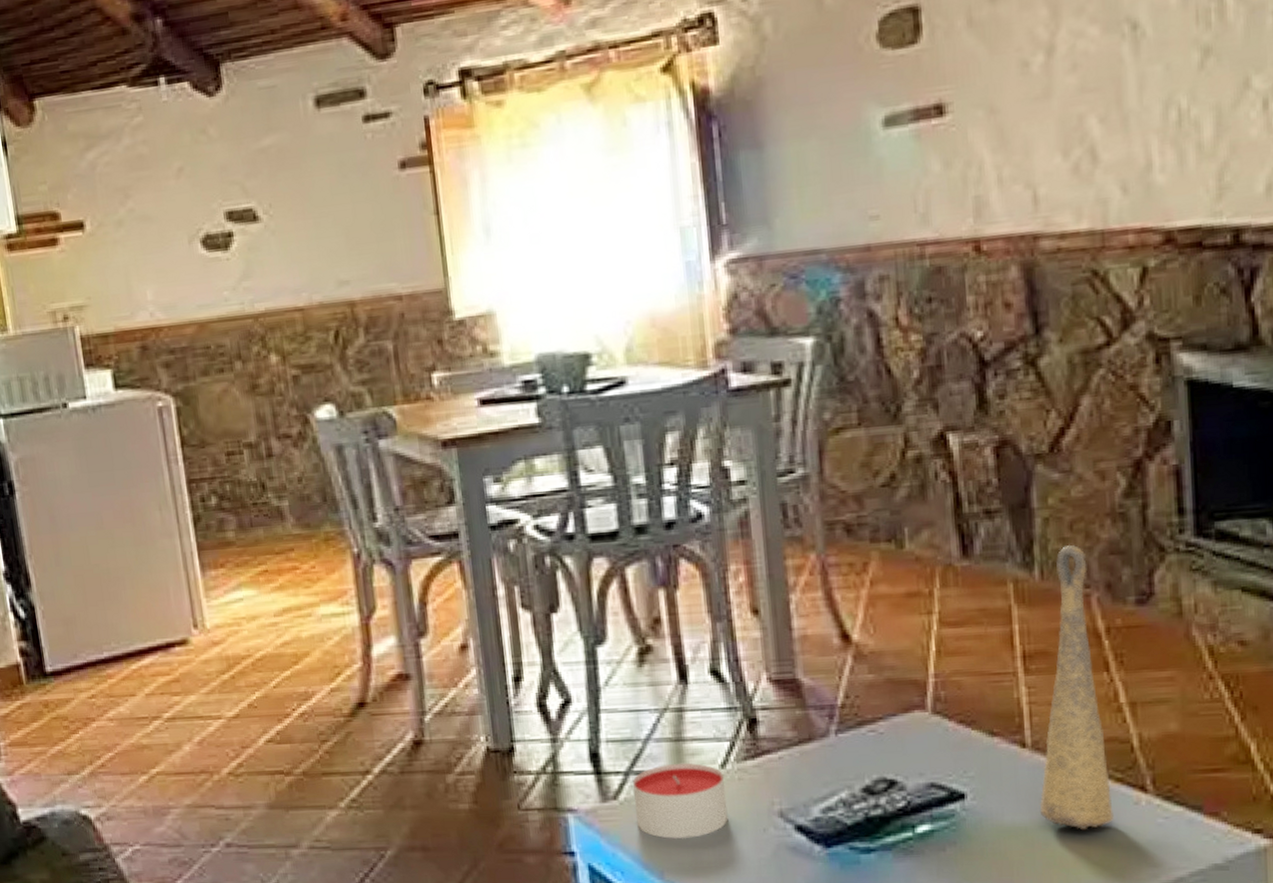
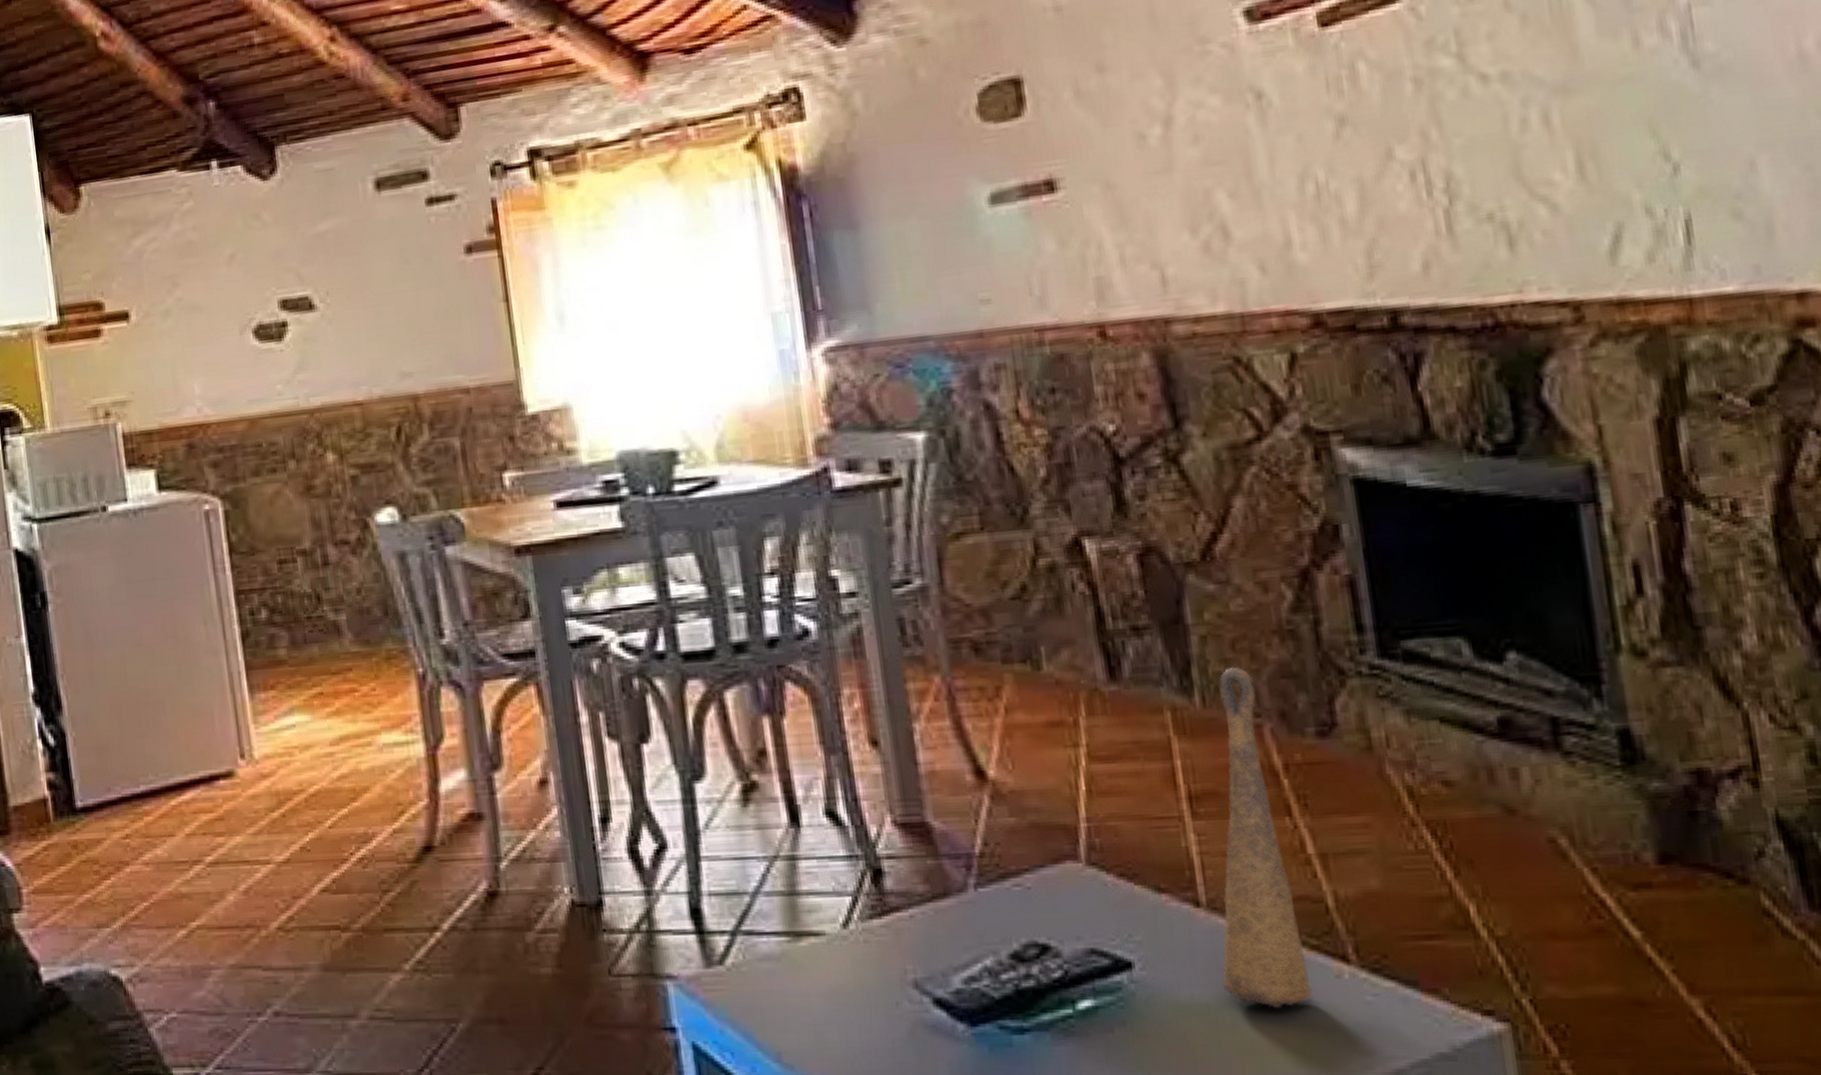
candle: present [632,763,728,839] -> none [740,922,854,1014]

